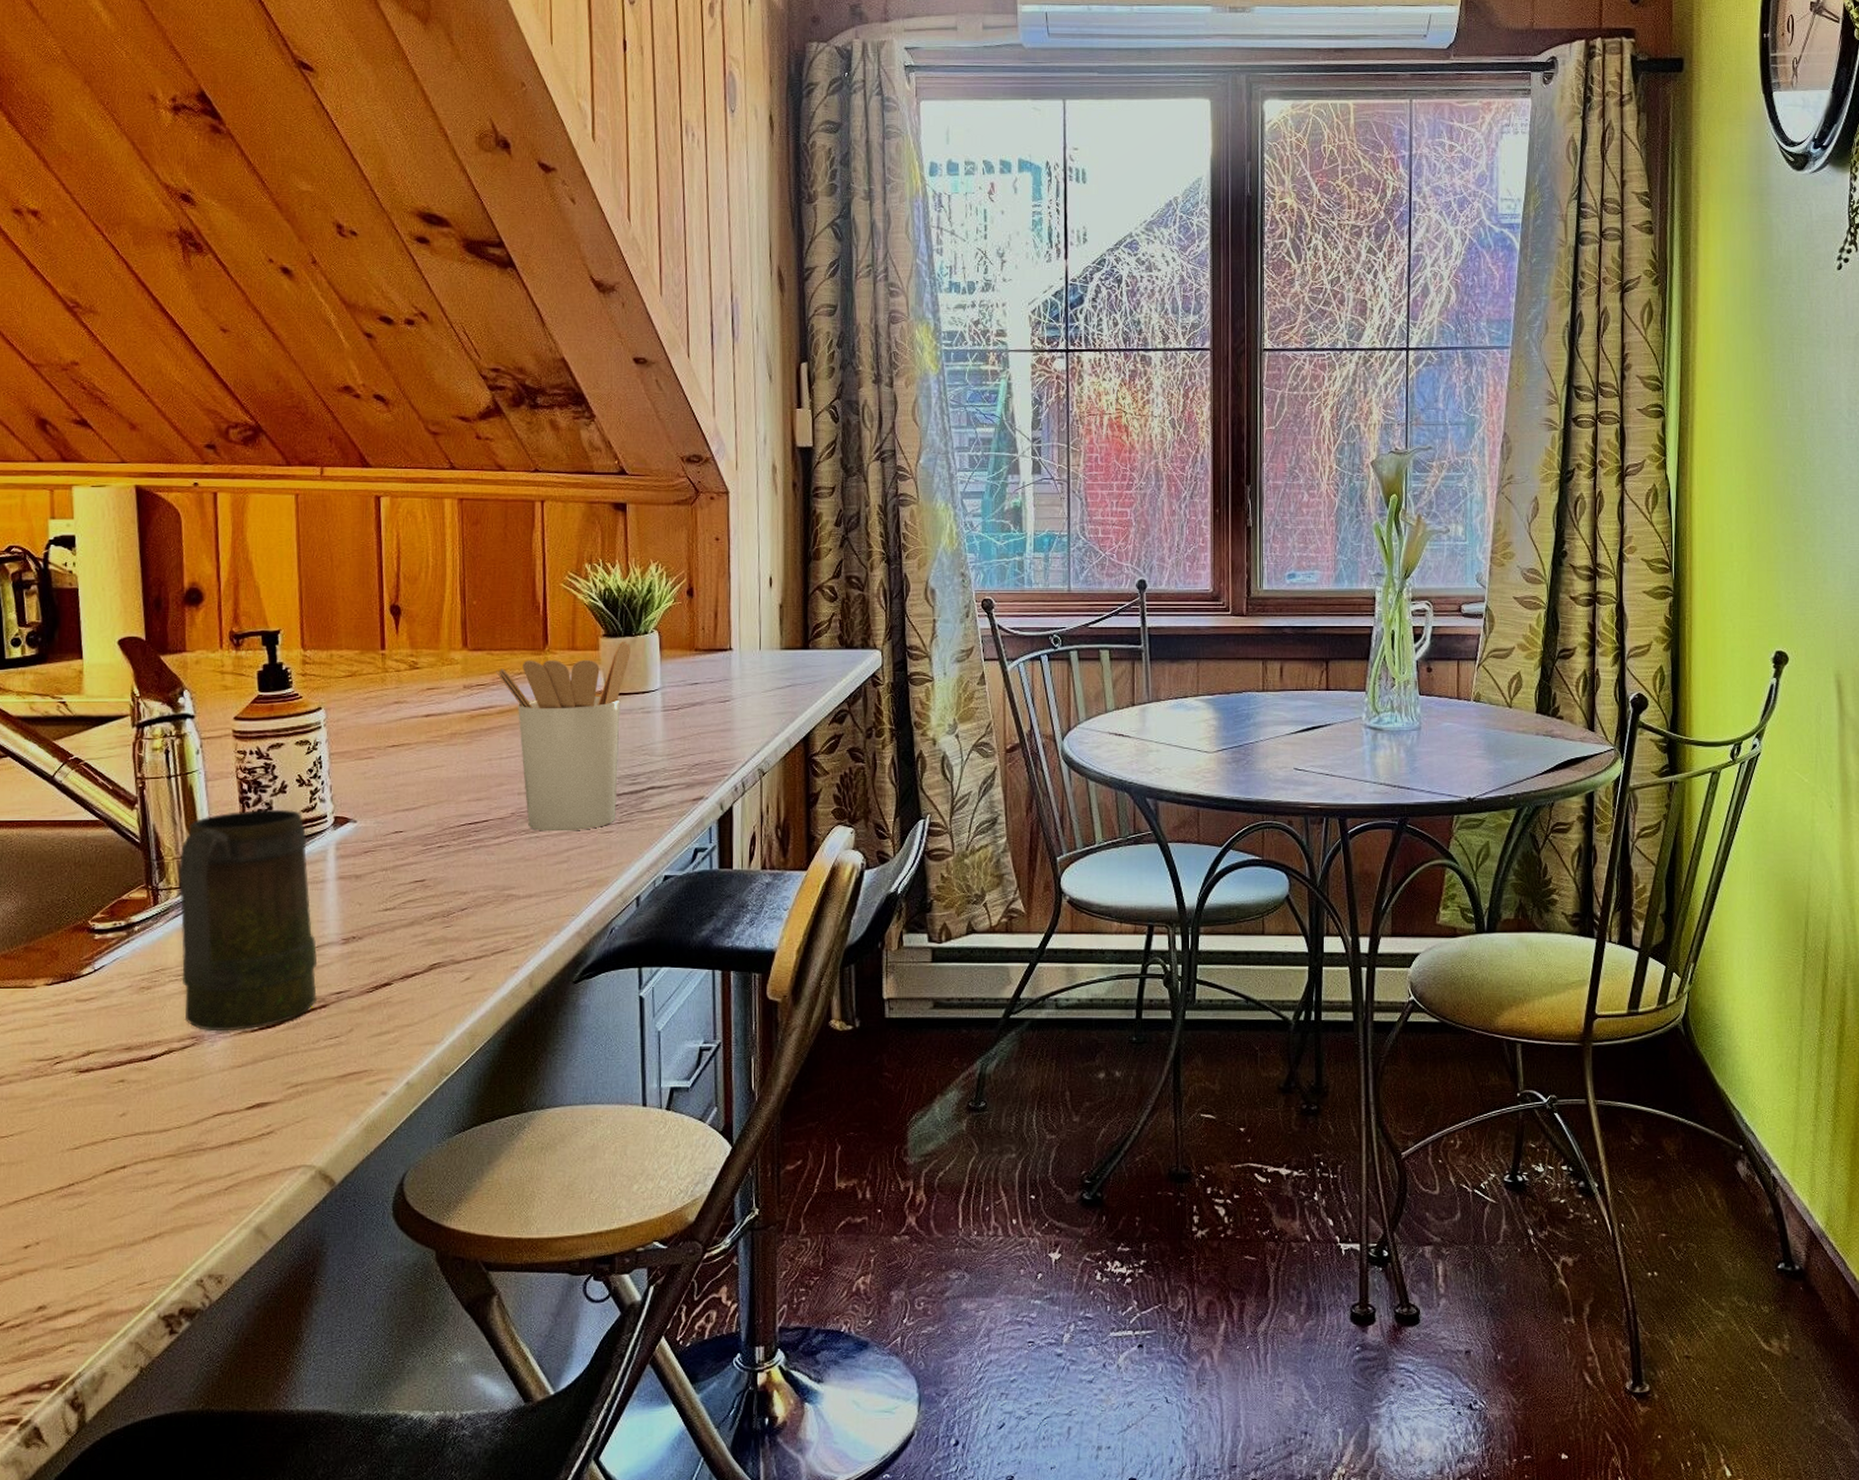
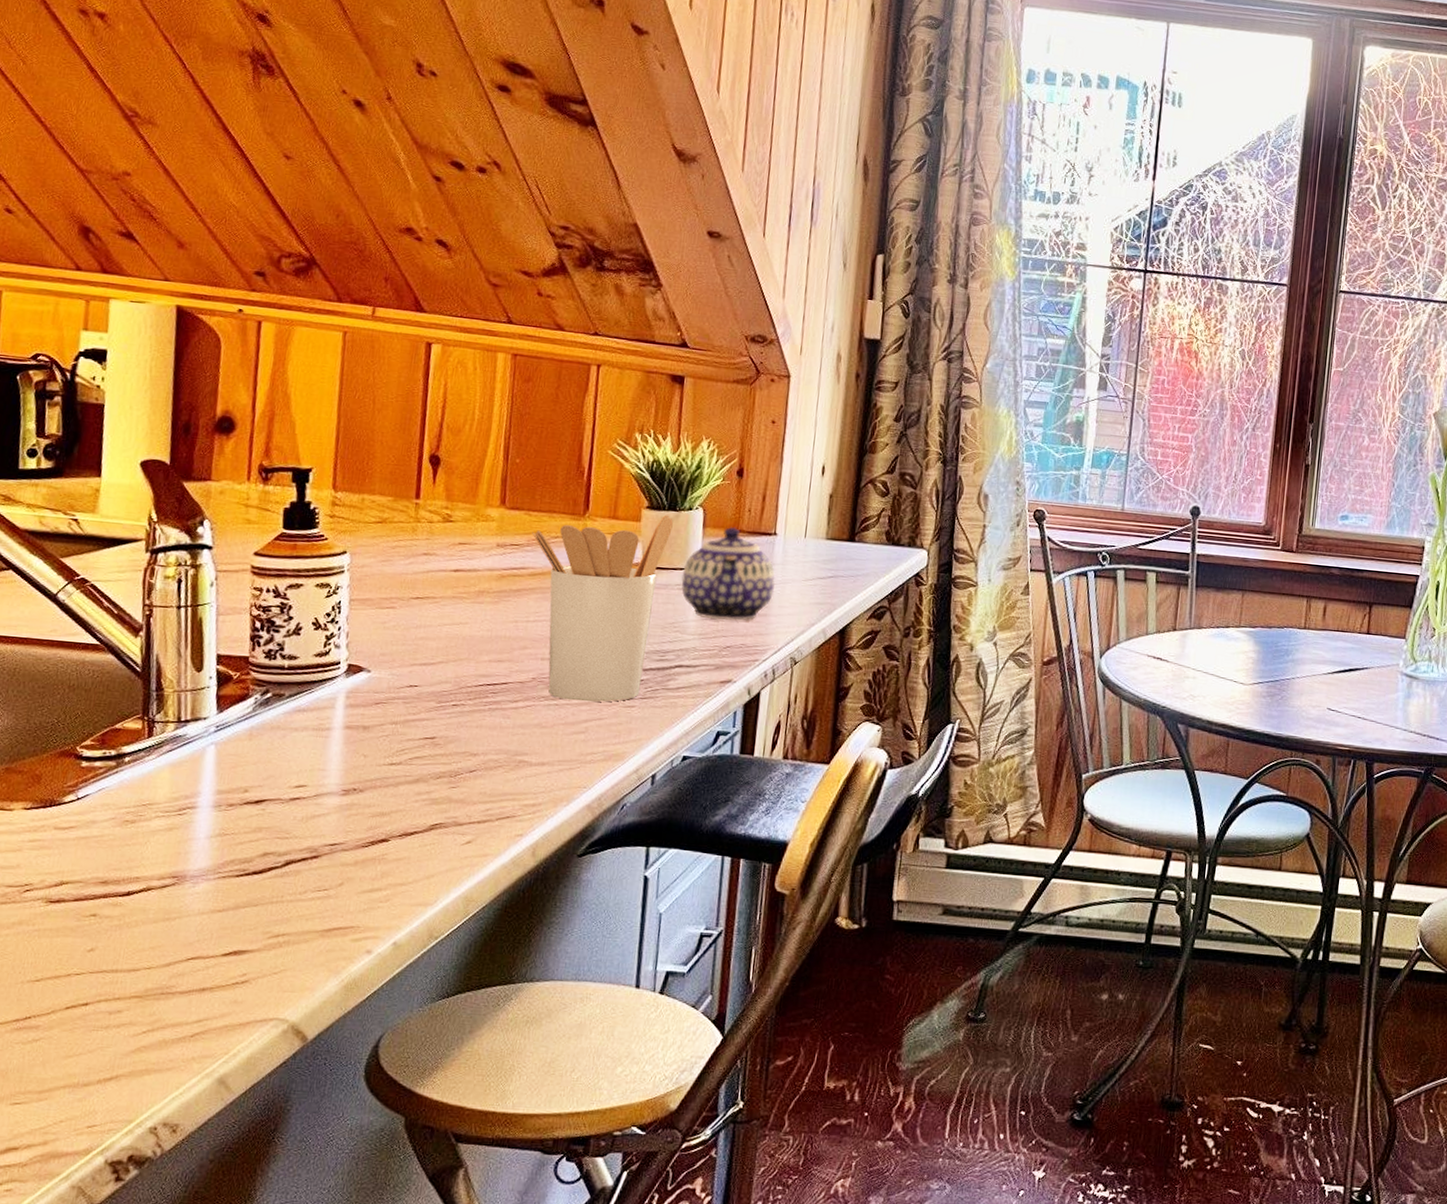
mug: present [178,809,318,1032] -> none [167,649,317,874]
teapot: none [644,646,736,739] -> present [681,526,776,620]

